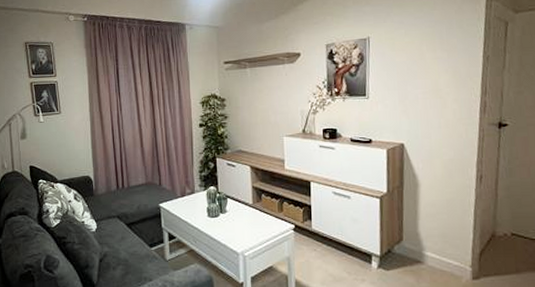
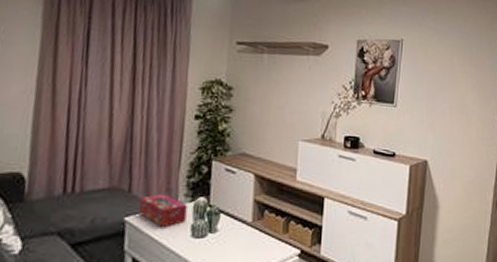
tissue box: none [168,186,202,210] -> present [138,194,188,227]

